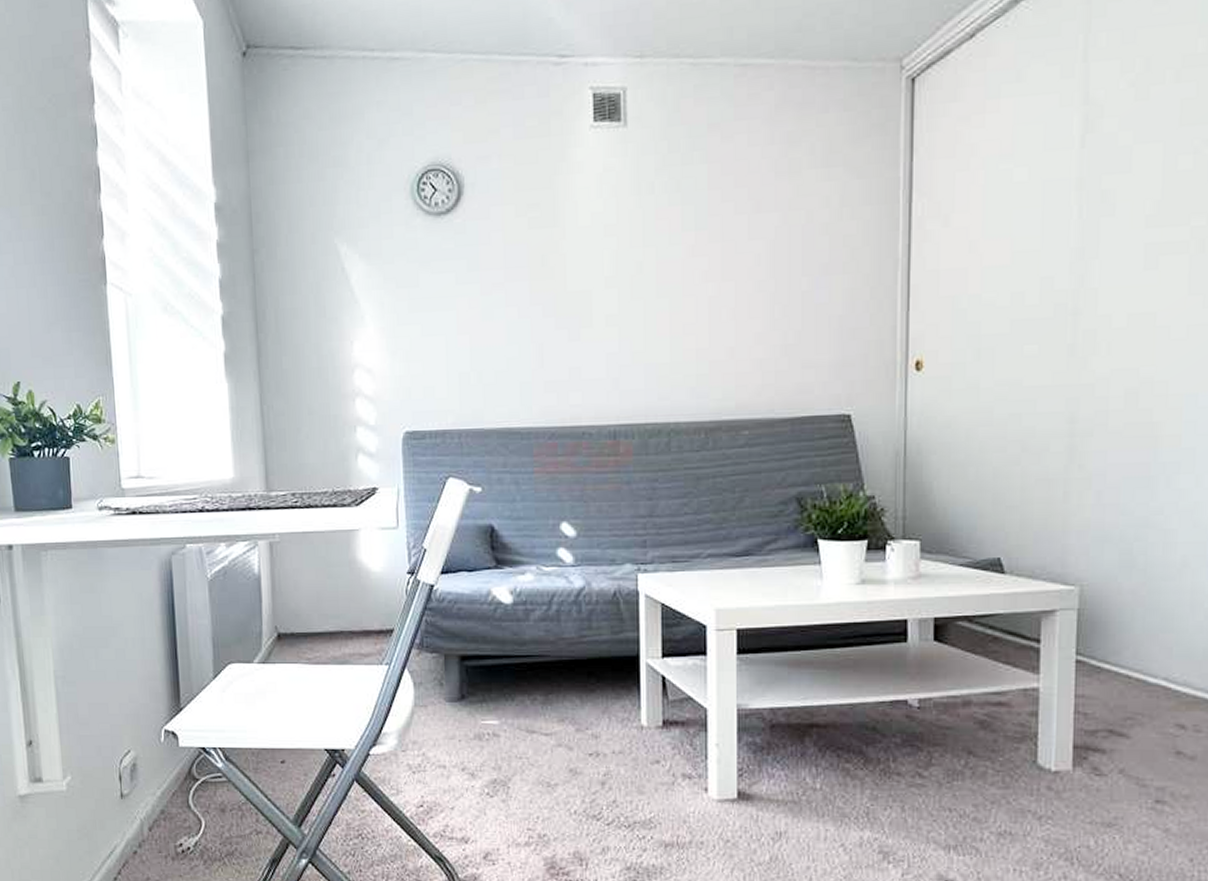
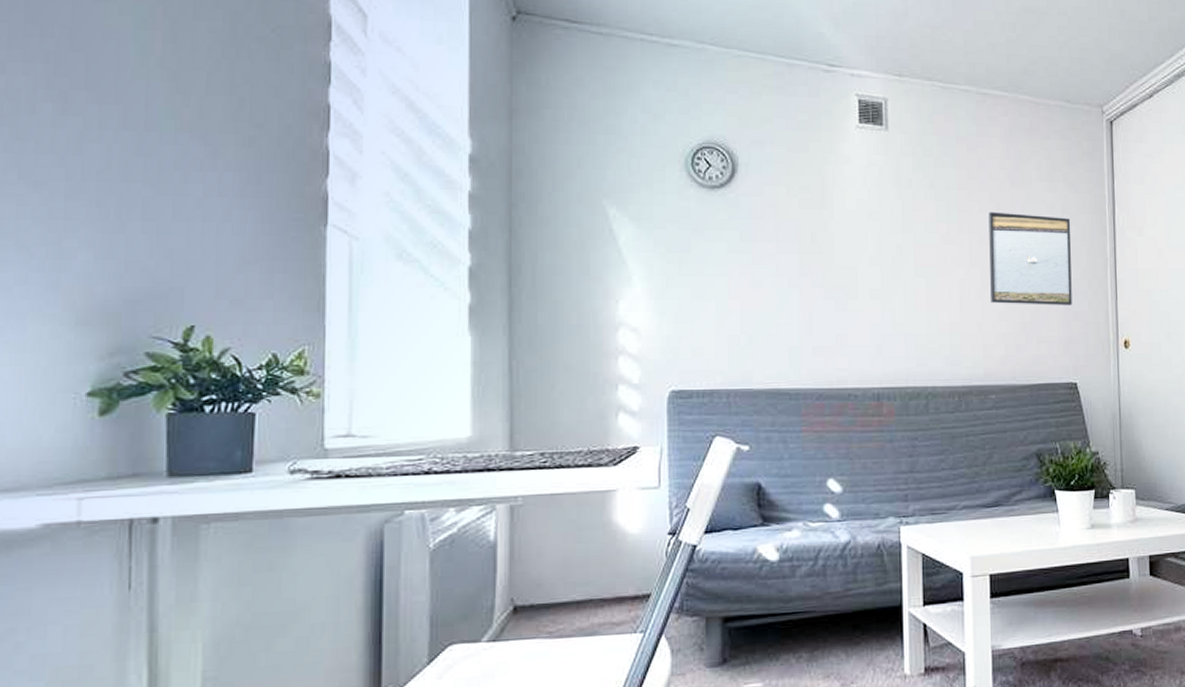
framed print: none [746,211,851,324] -> present [988,211,1072,305]

